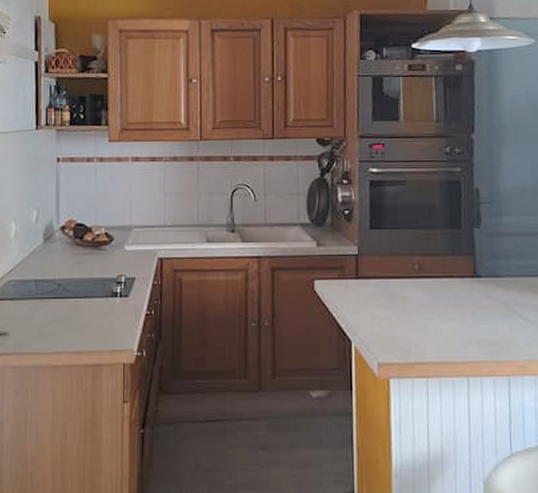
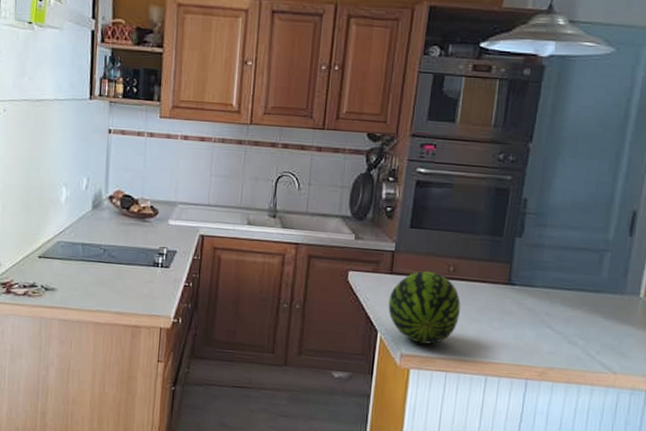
fruit: none [358,271,432,349] -> present [388,271,461,344]

